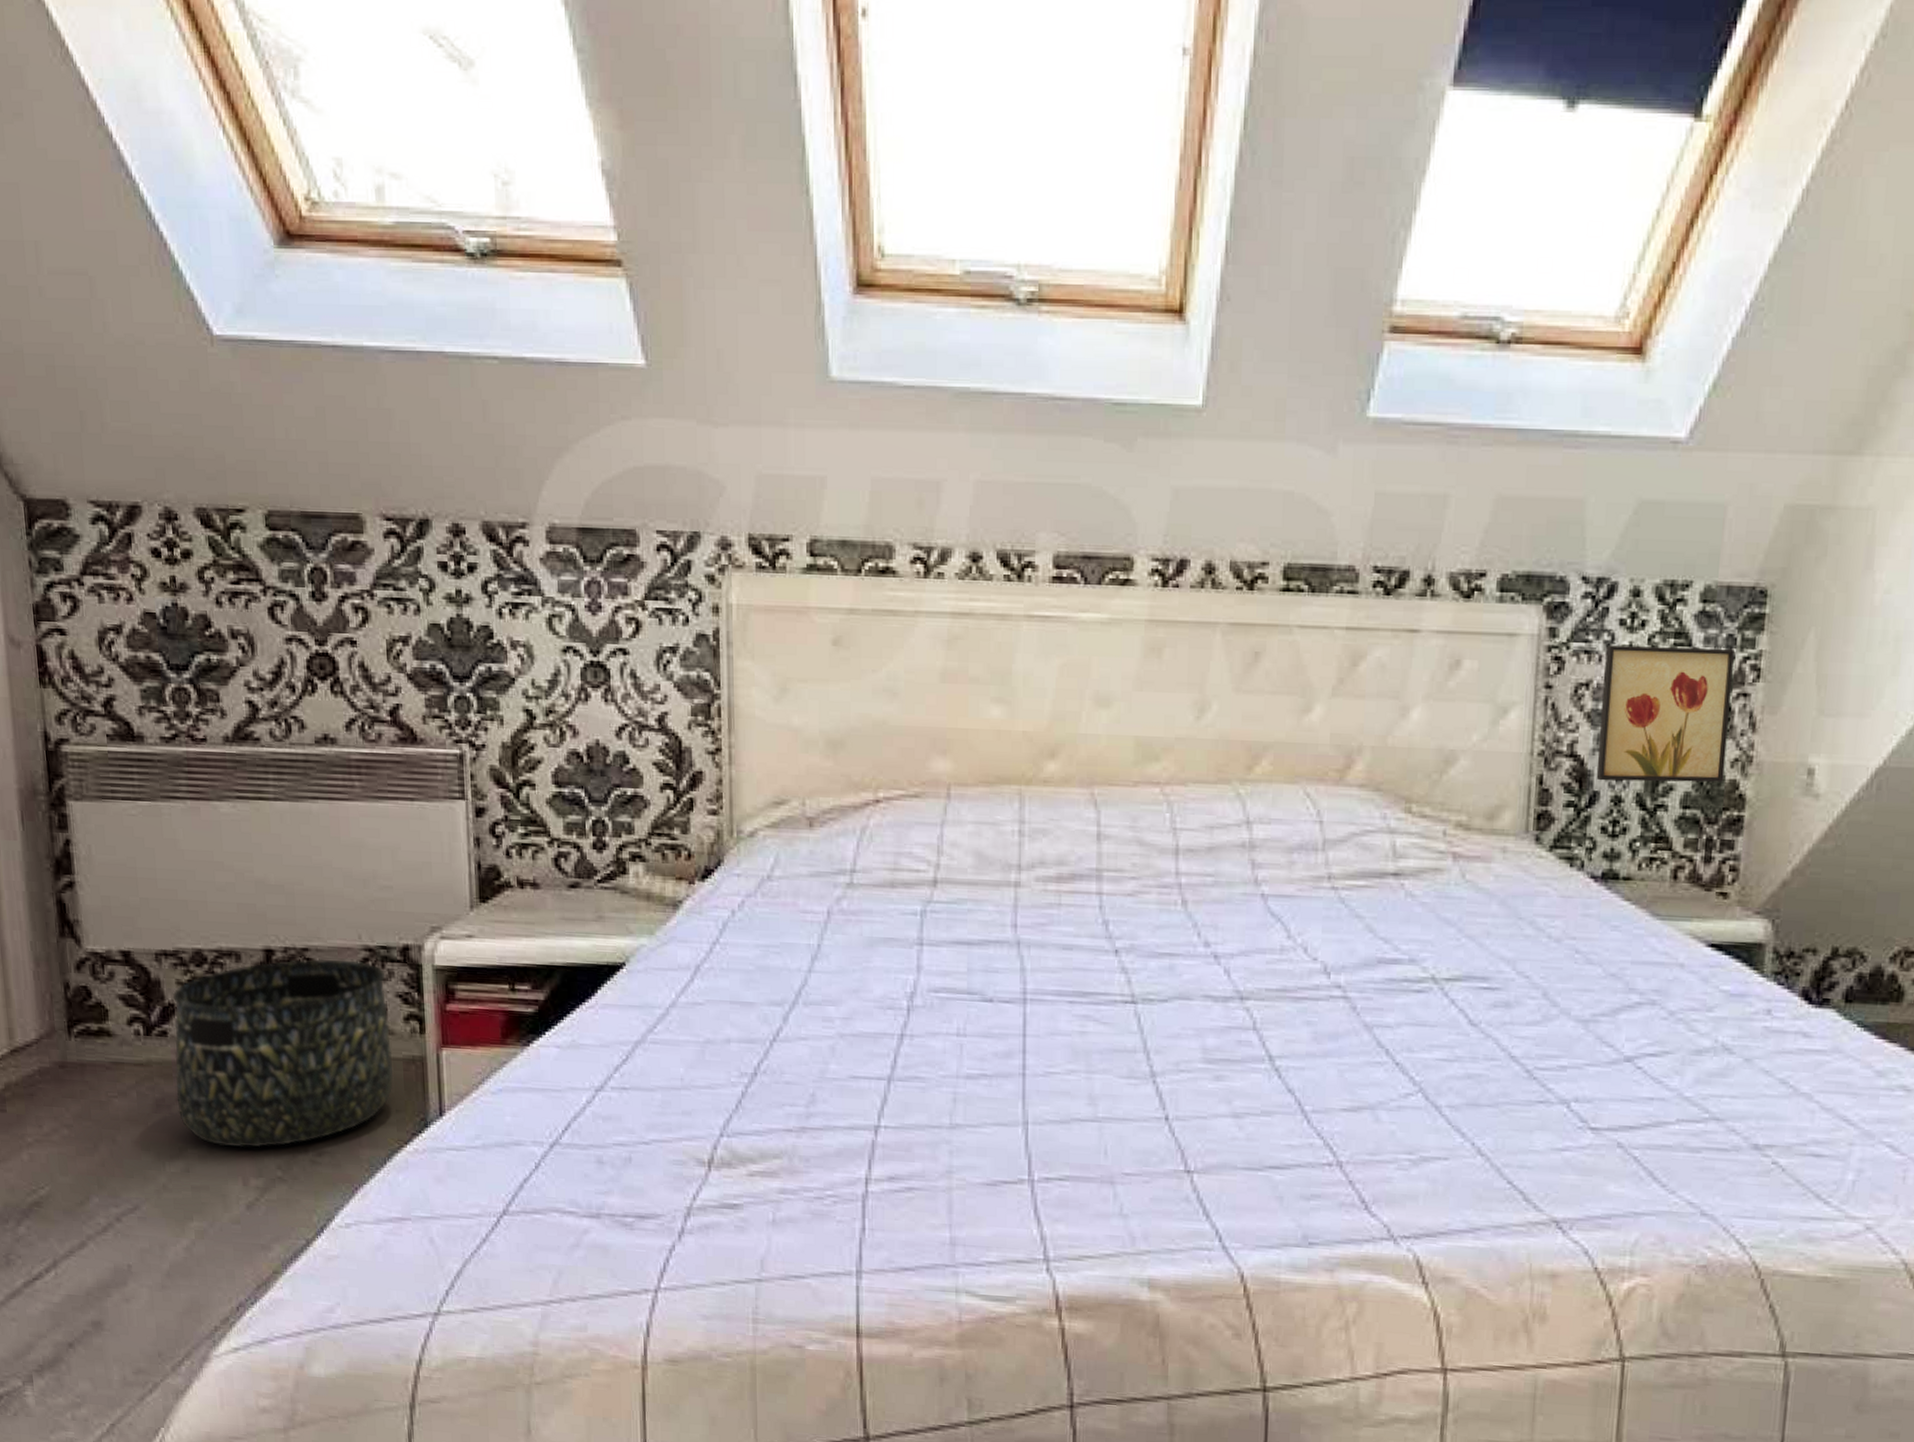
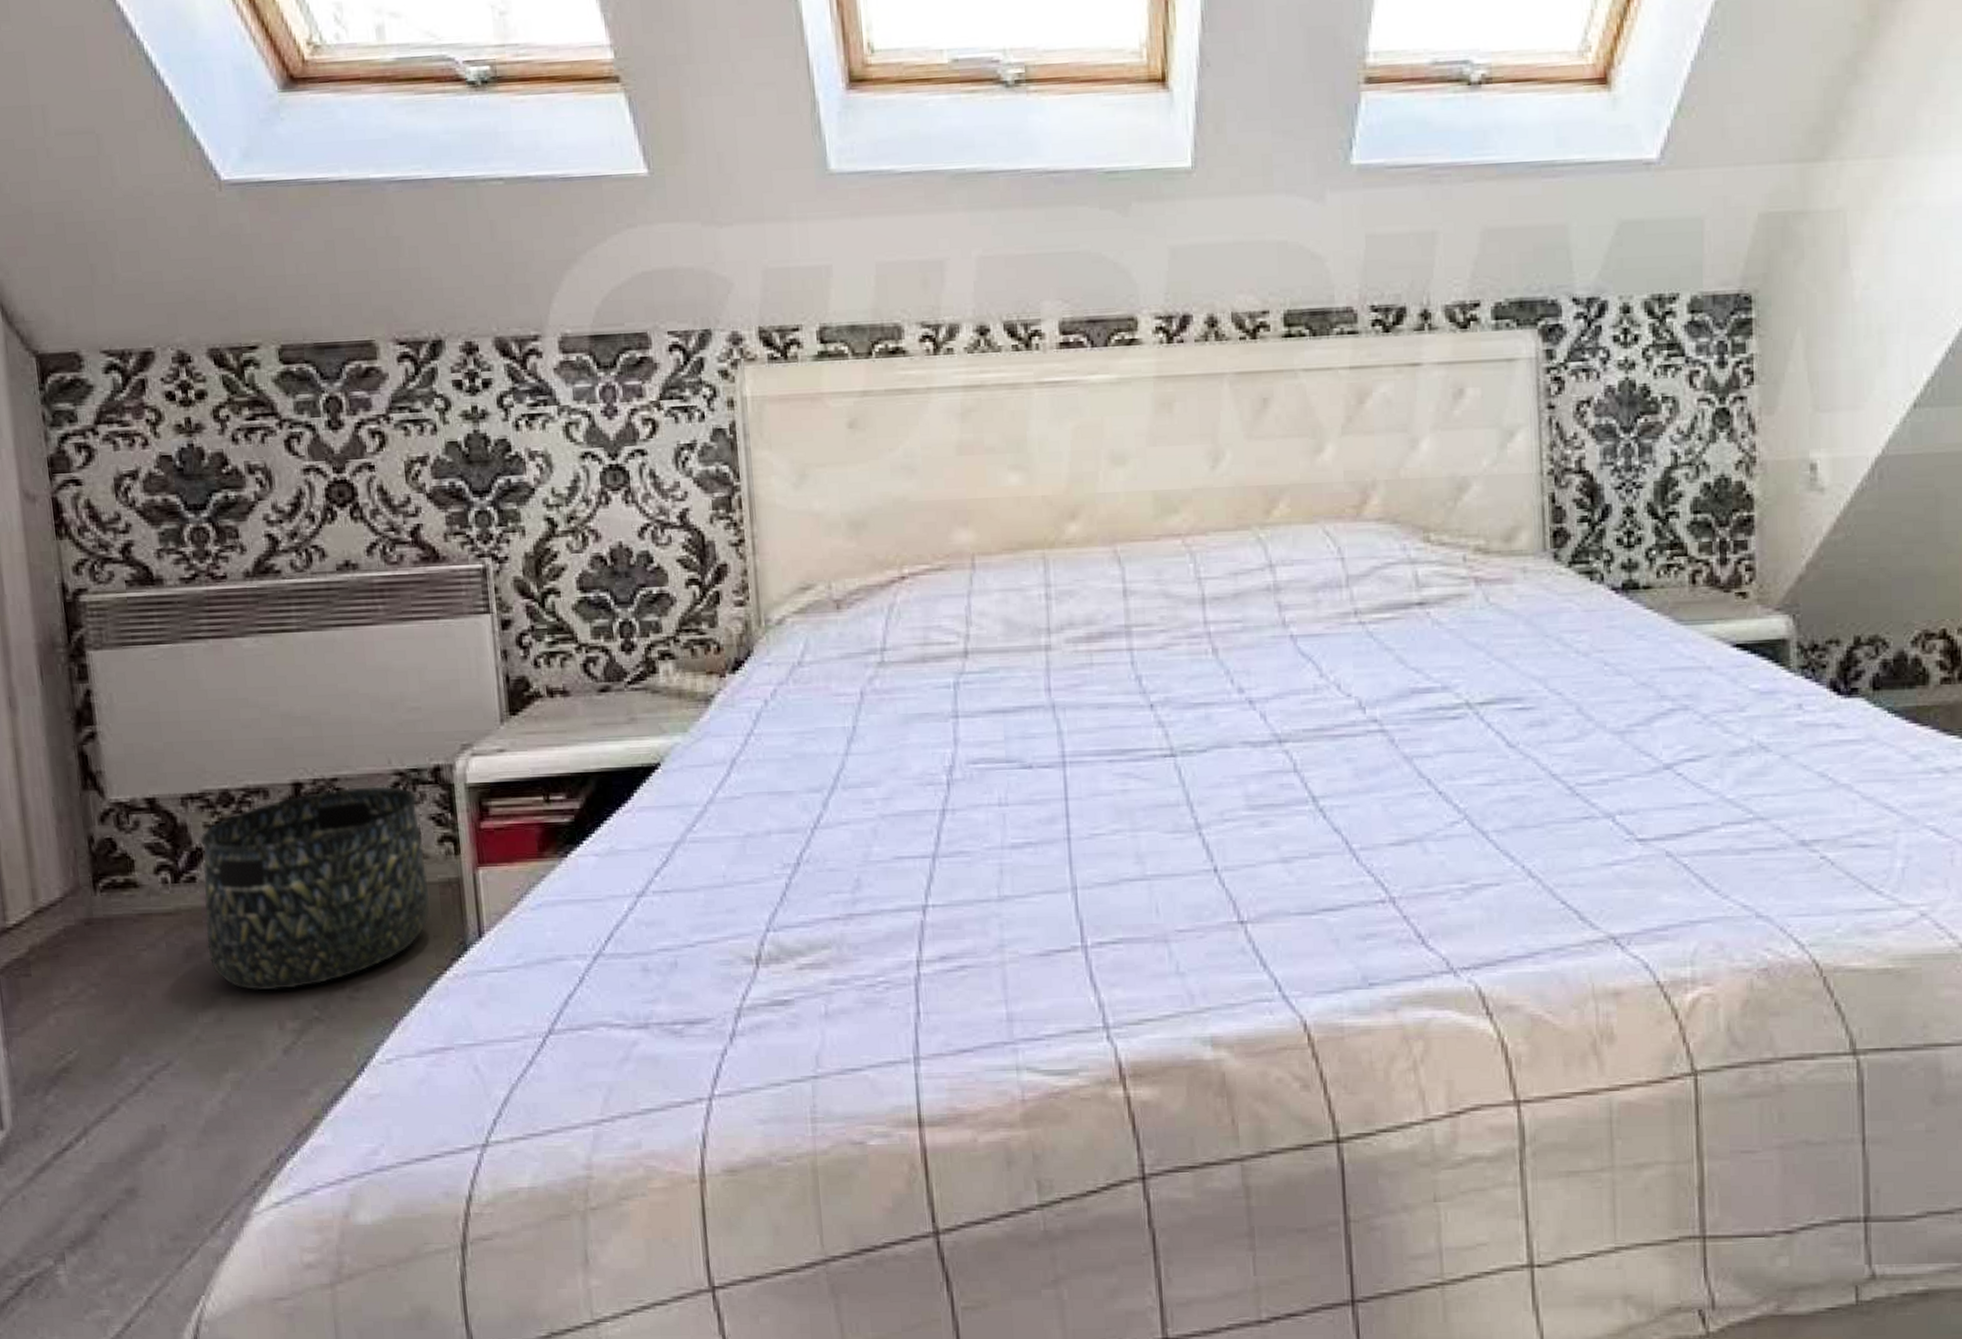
wall art: present [1596,645,1734,783] -> none [1603,356,1730,494]

